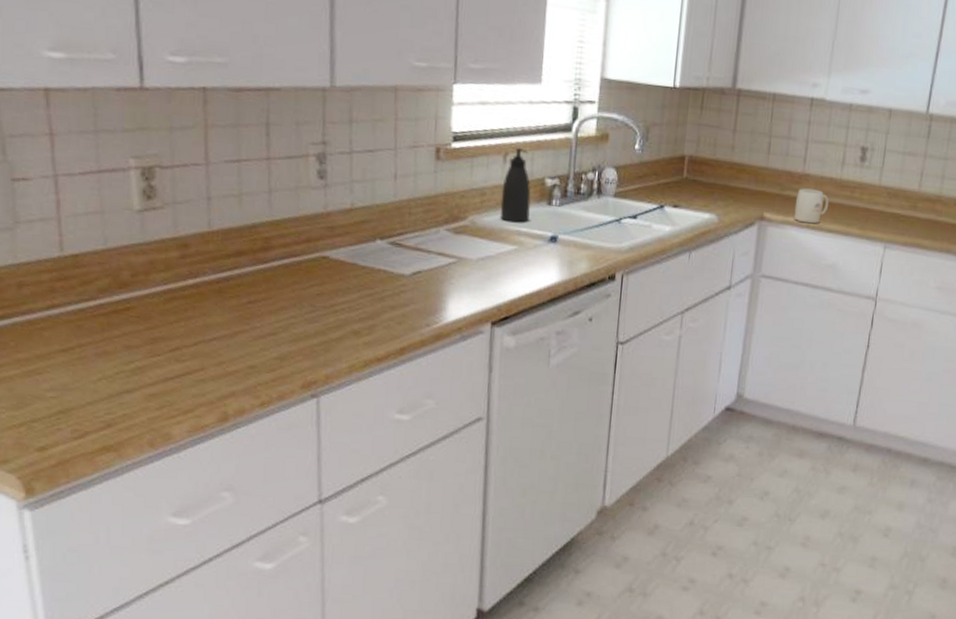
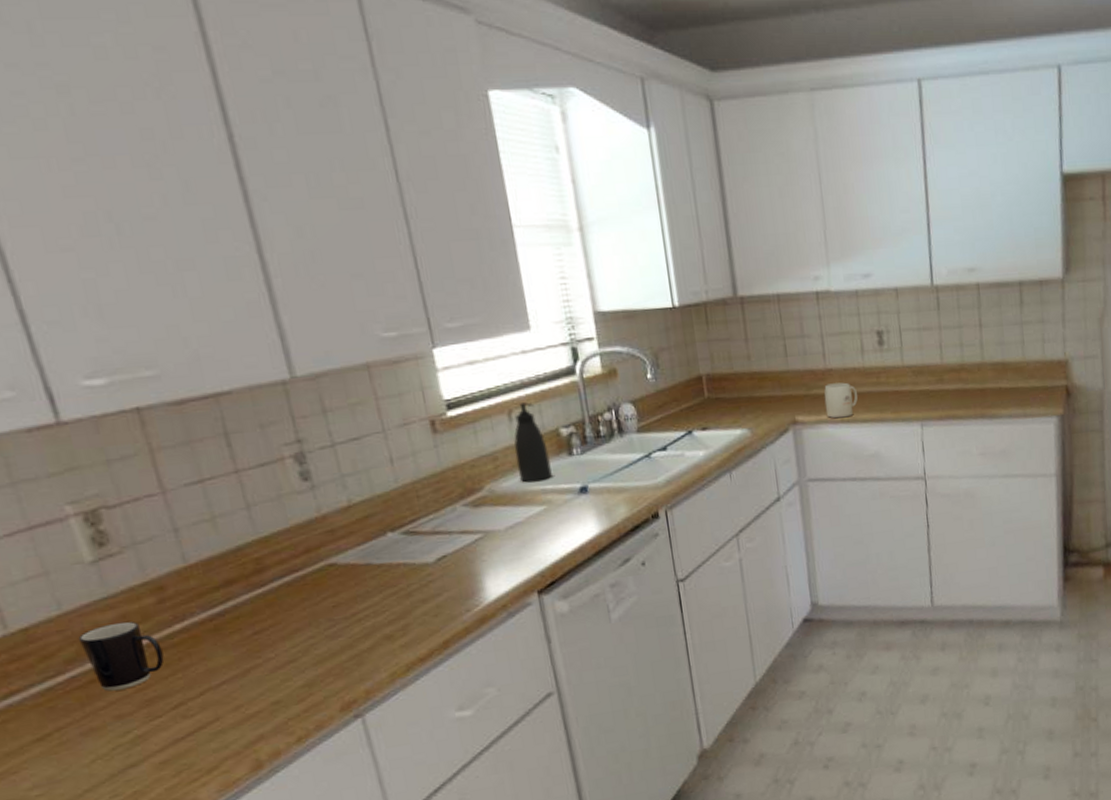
mug: none [113,266,174,325] -> present [77,621,164,692]

